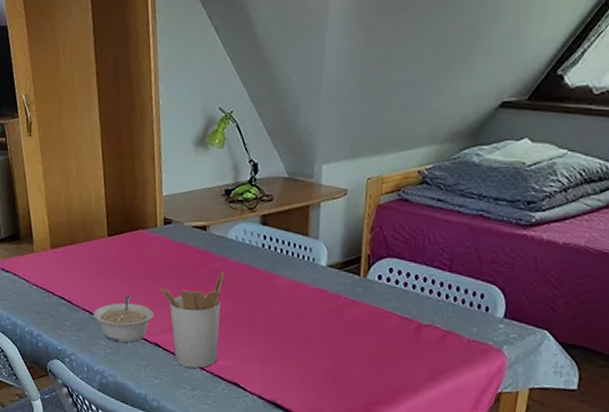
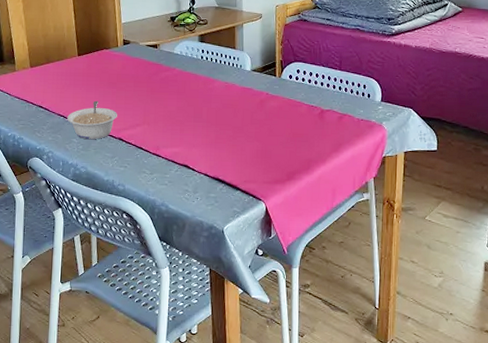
utensil holder: present [160,271,225,369] -> none [122,79,173,156]

